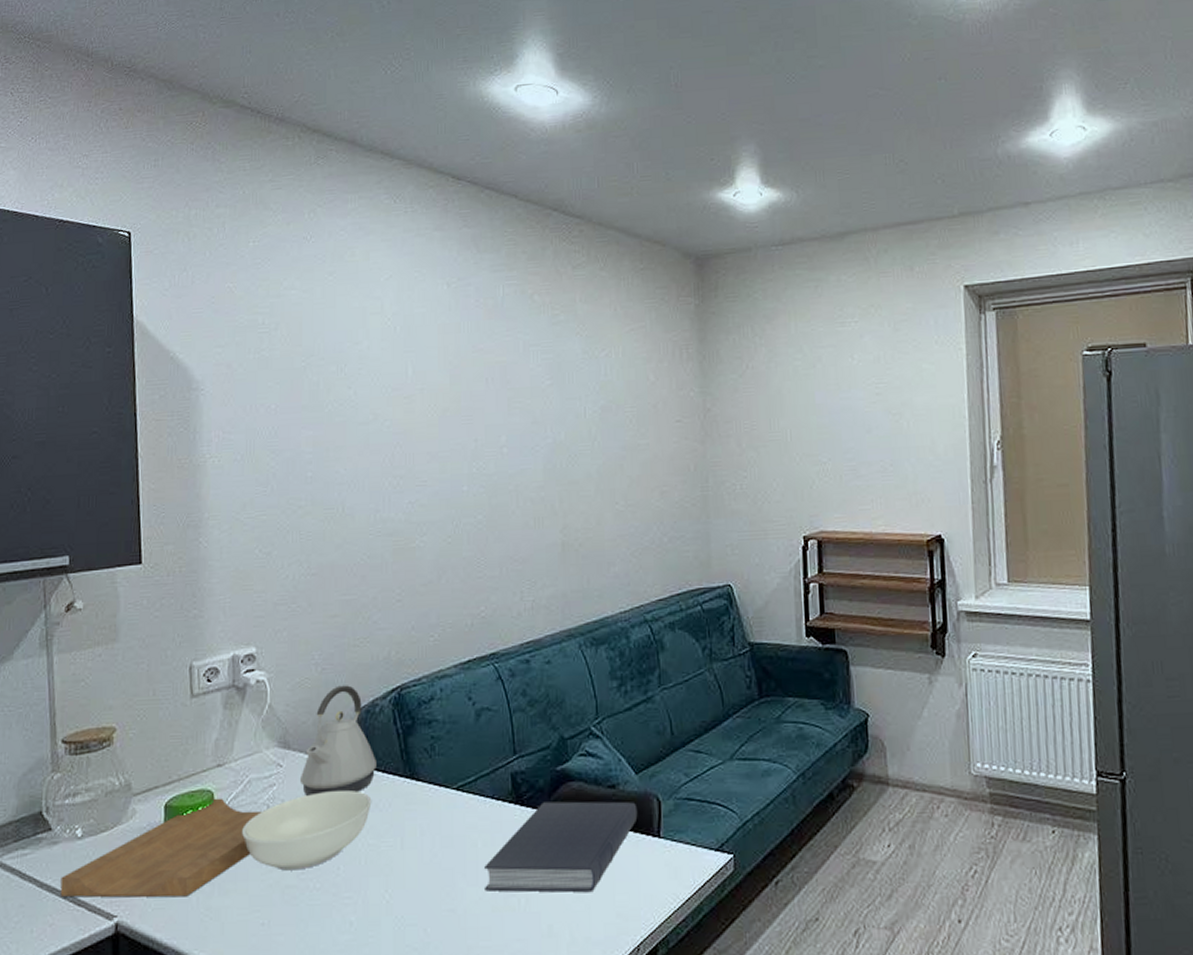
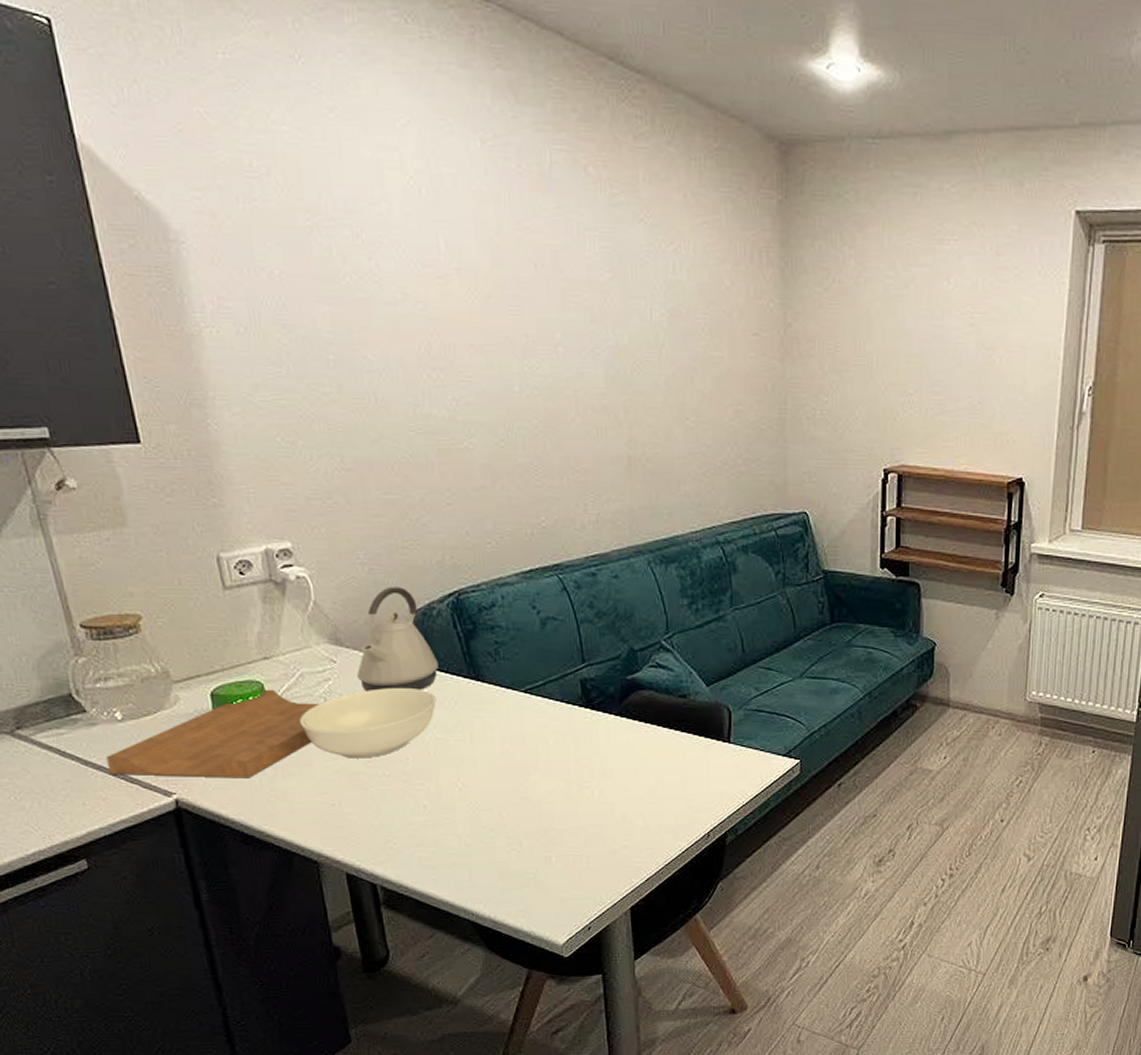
book: present [485,801,638,892] -> none [557,707,709,786]

